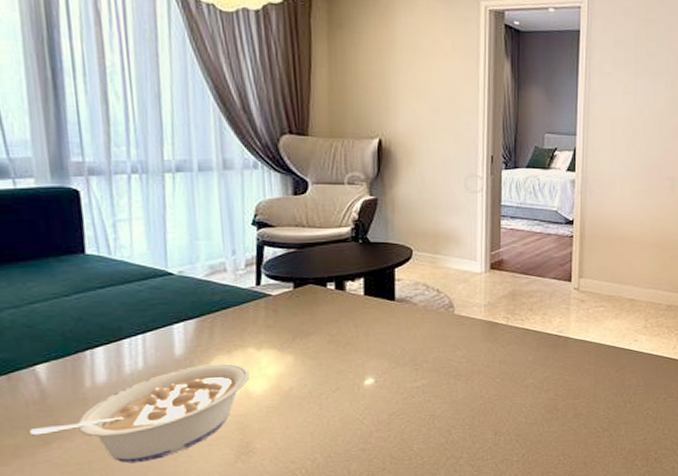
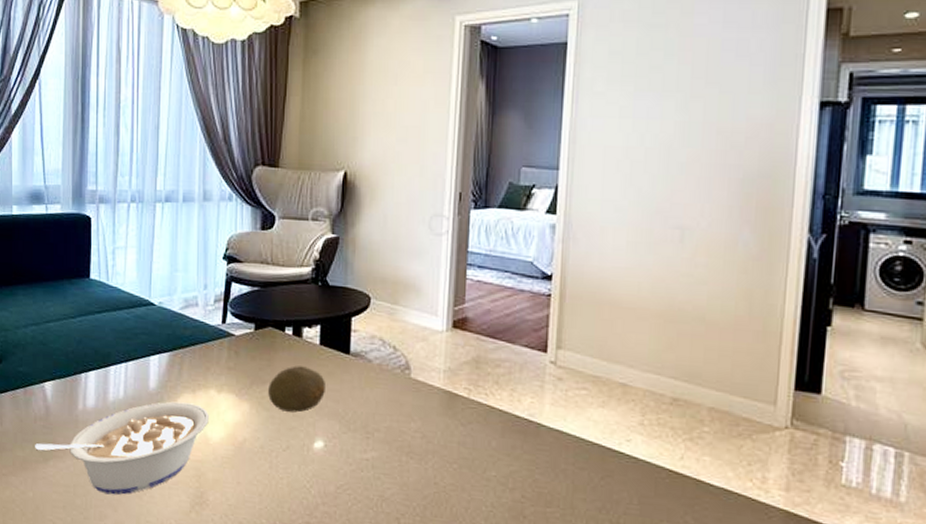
fruit: none [313,316,372,358] -> present [268,366,325,413]

